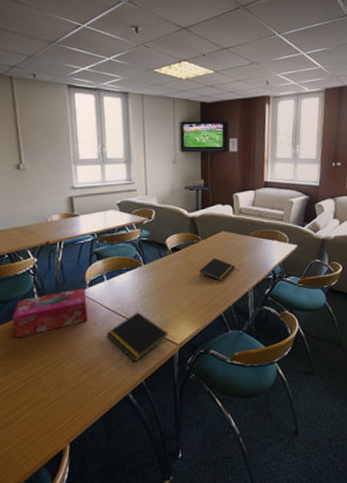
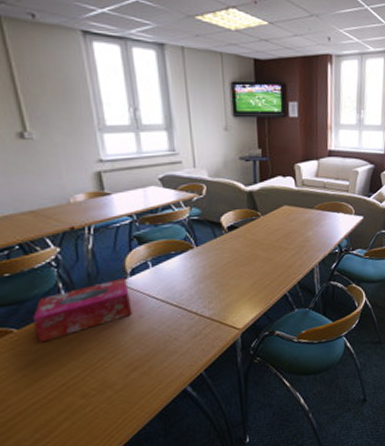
notepad: present [106,312,169,362] -> none [156,299,229,353]
notepad: present [199,258,235,282] -> none [260,235,300,260]

